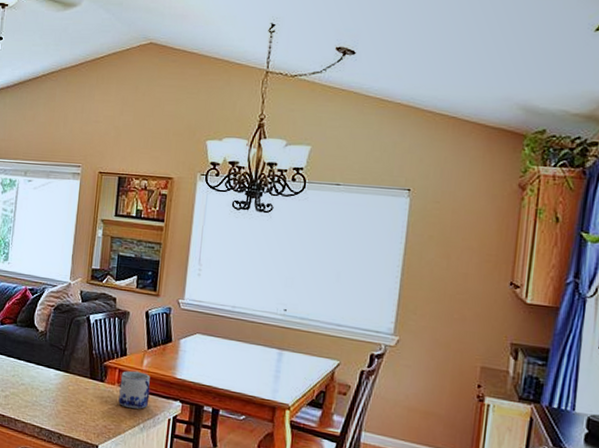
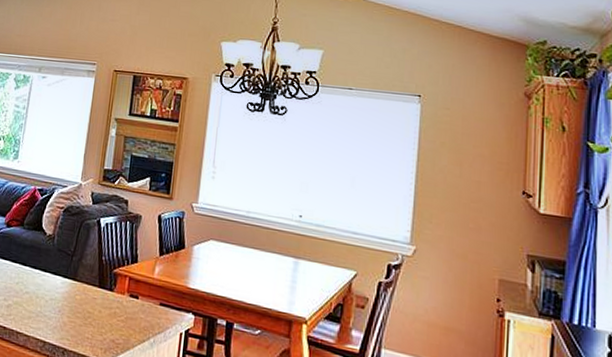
mug: present [118,371,151,409] -> none [128,279,162,322]

